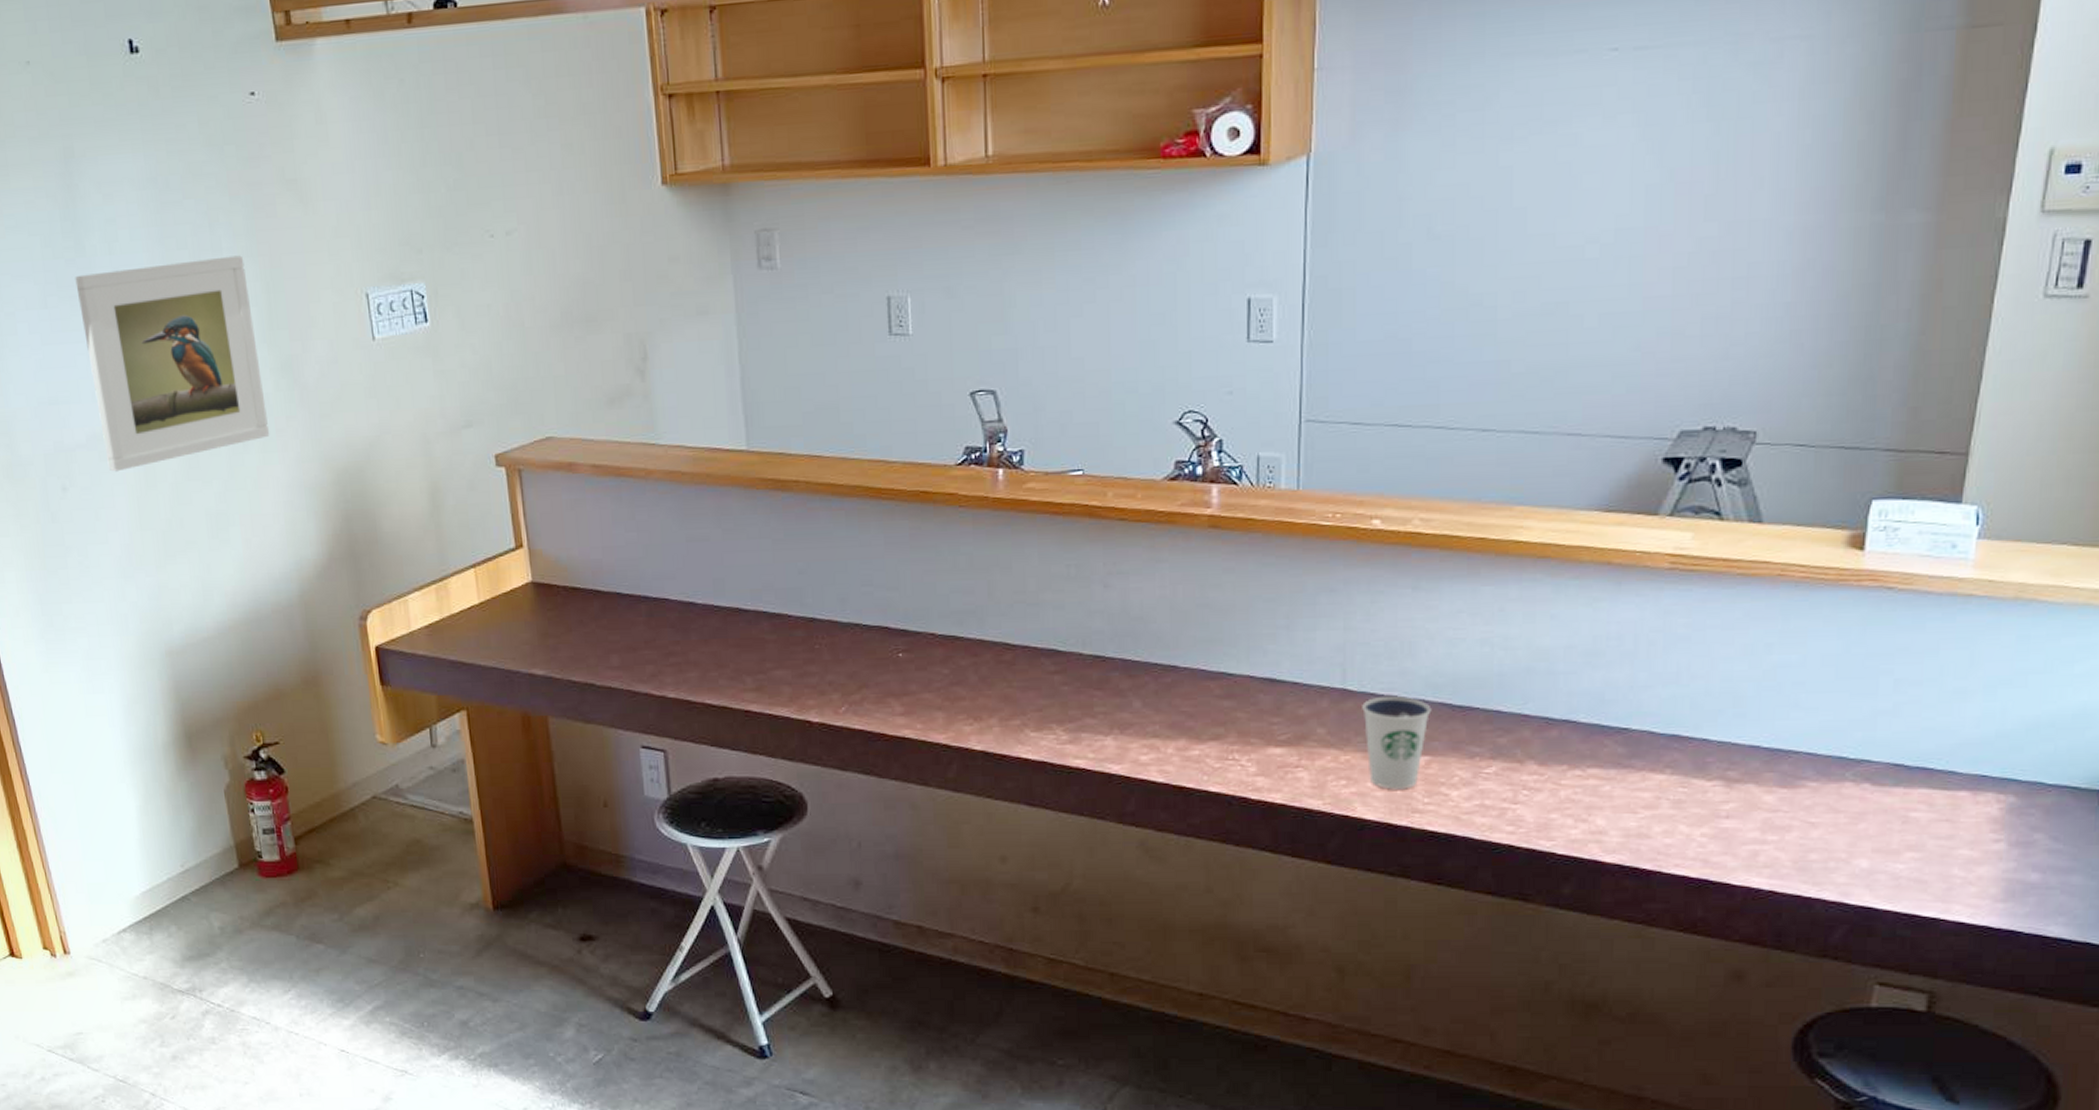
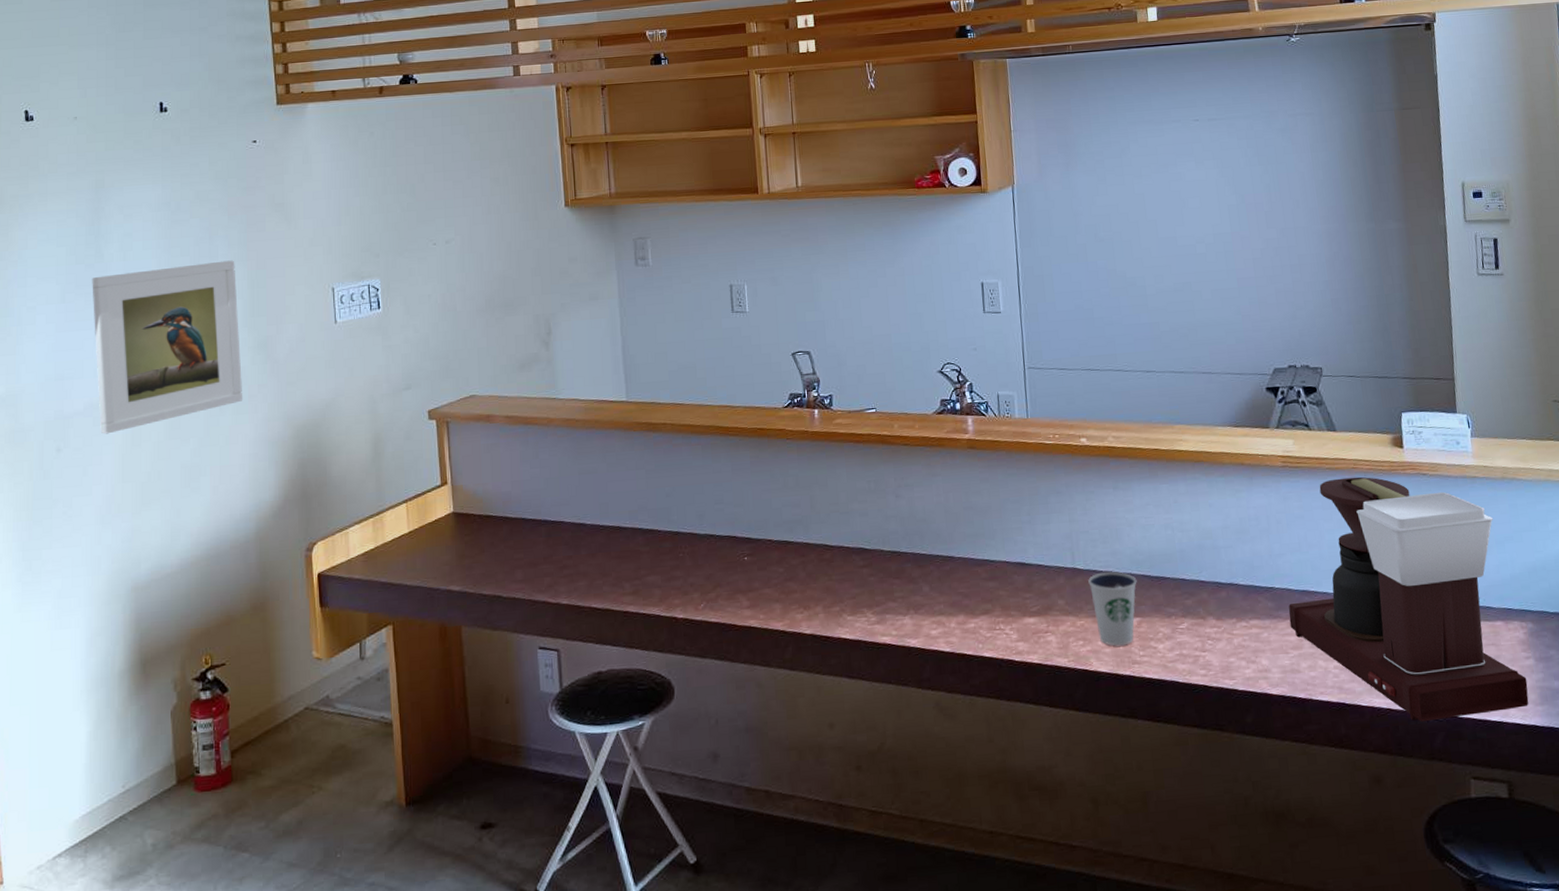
coffee maker: none [1645,587,1989,911] -> present [1289,476,1529,722]

